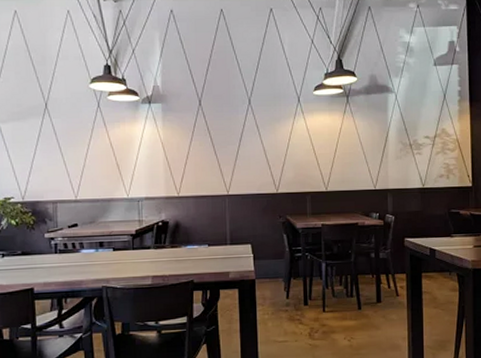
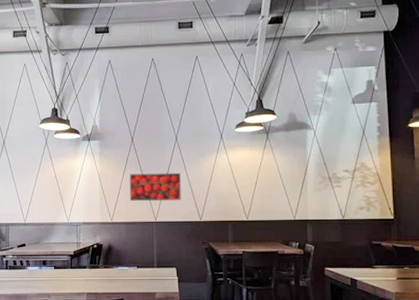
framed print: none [198,140,256,173] -> present [130,173,181,202]

